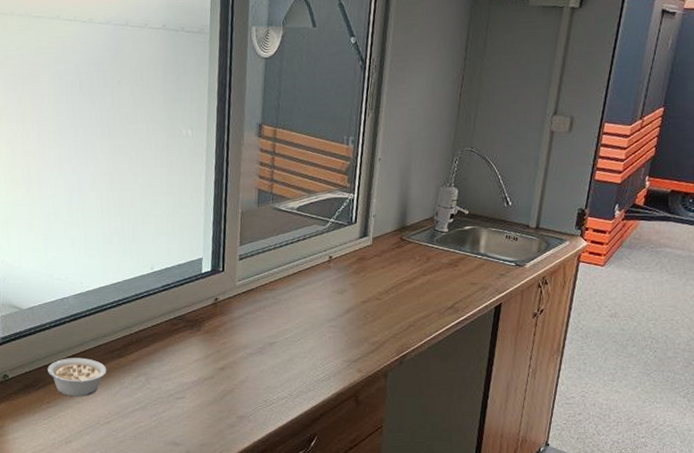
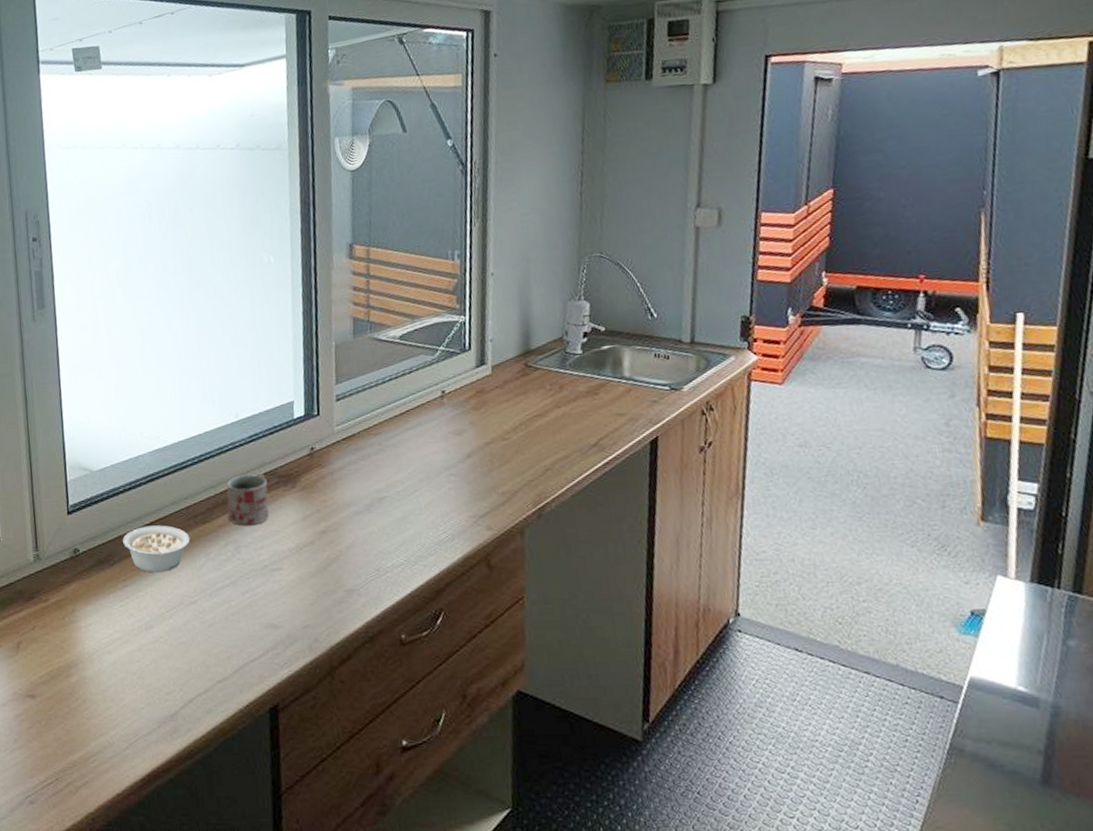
mug: none [140,317,177,361] -> present [226,473,269,526]

